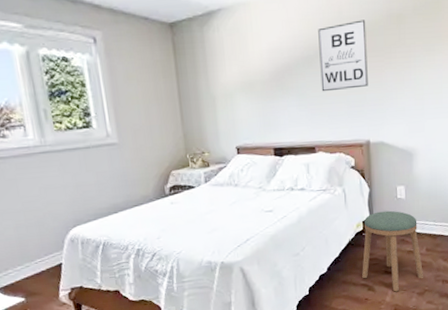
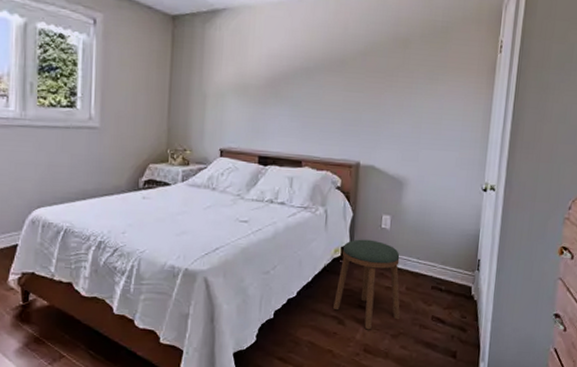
wall art: present [318,20,368,92] -> none [316,39,371,107]

